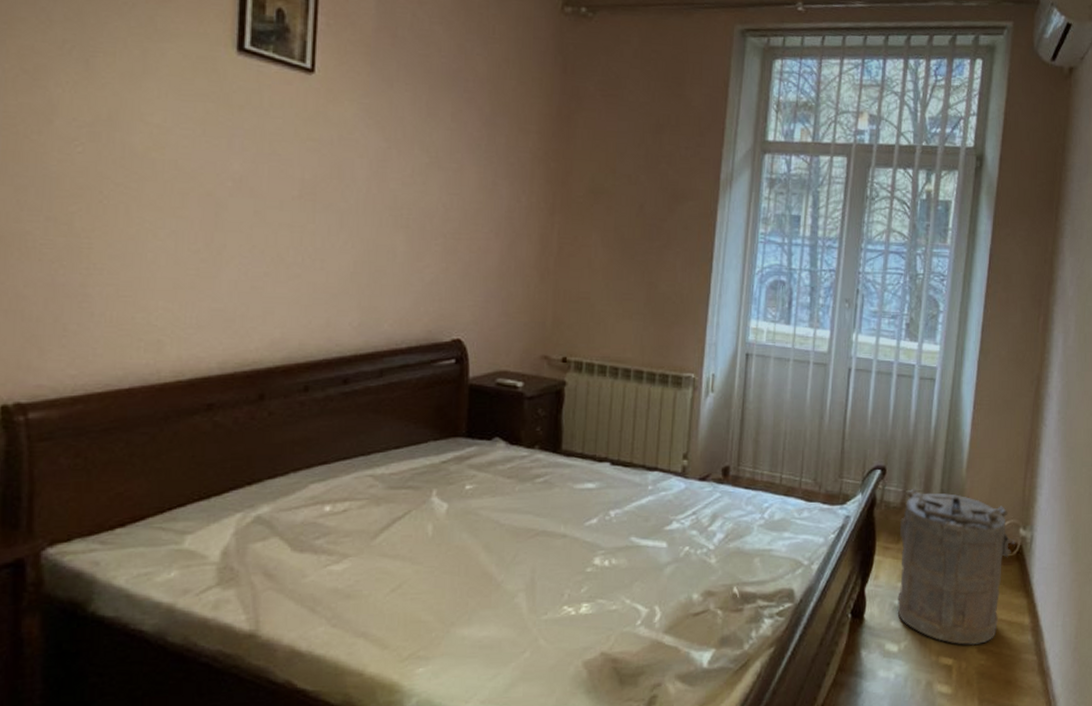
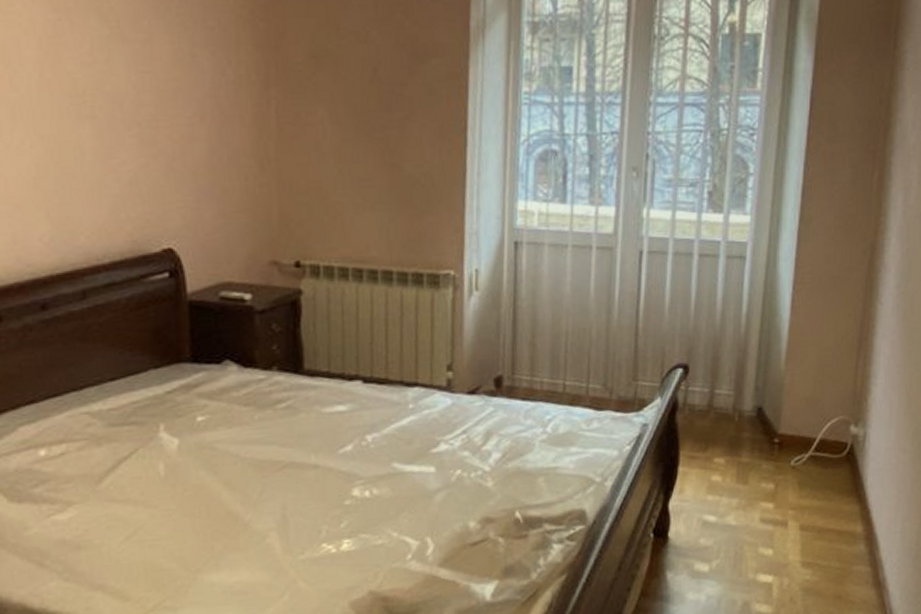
laundry hamper: present [897,489,1016,646] -> none [707,388,846,560]

